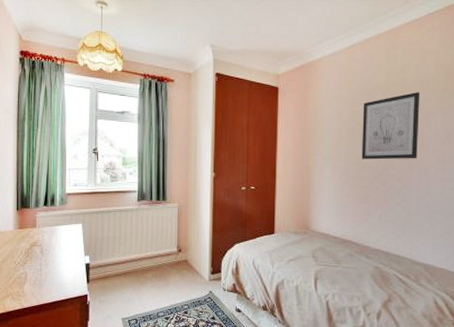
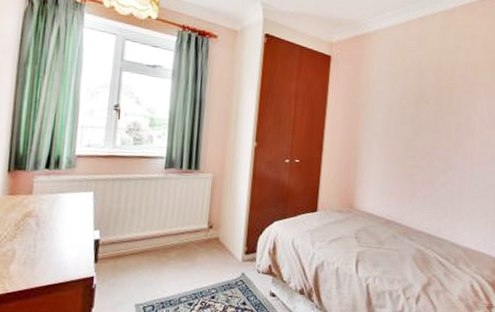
wall art: present [361,92,421,160] -> none [410,75,469,142]

